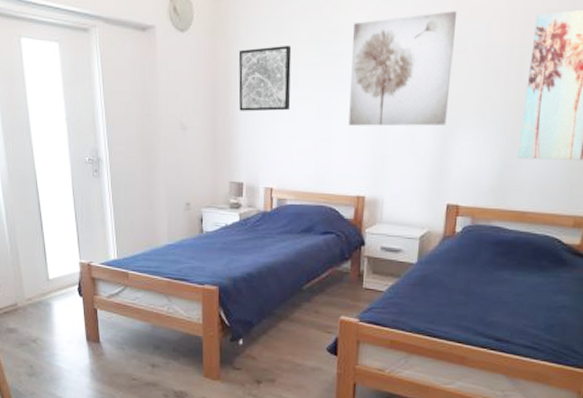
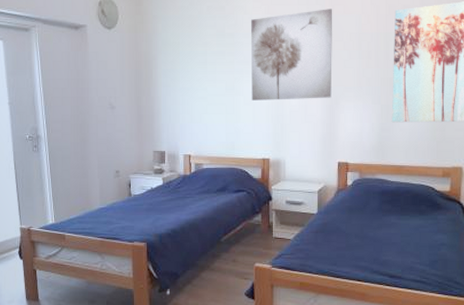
wall art: present [238,45,292,112] -> none [157,37,203,92]

